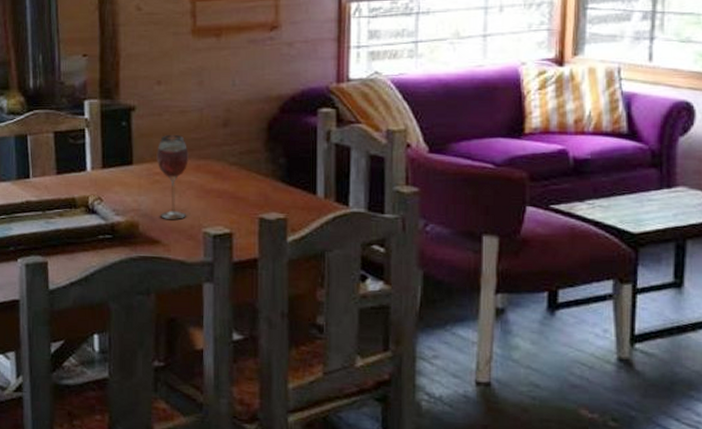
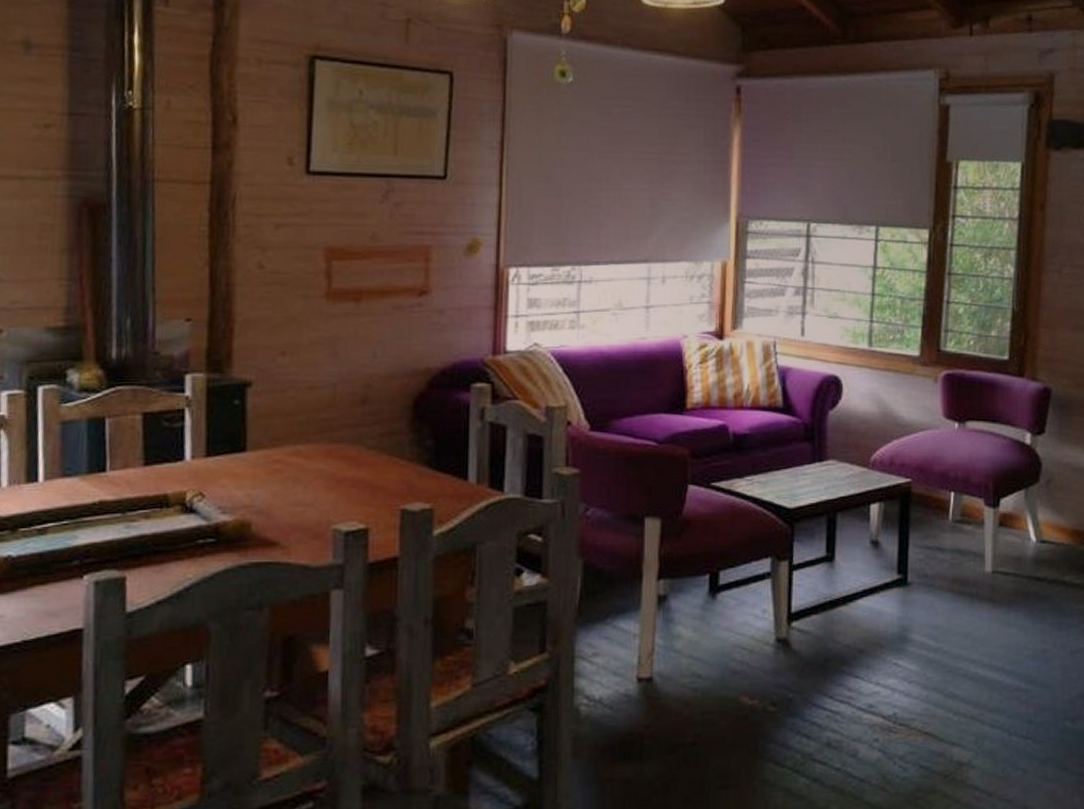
wineglass: present [156,134,189,219] -> none [277,414,318,516]

